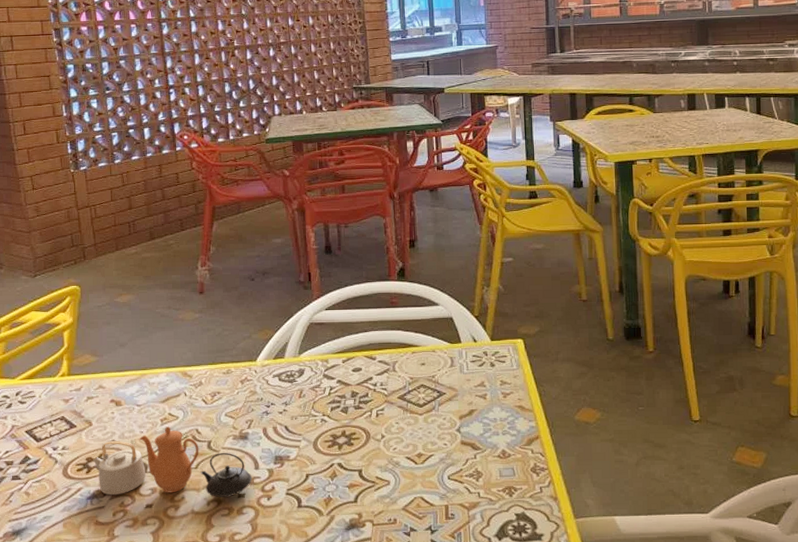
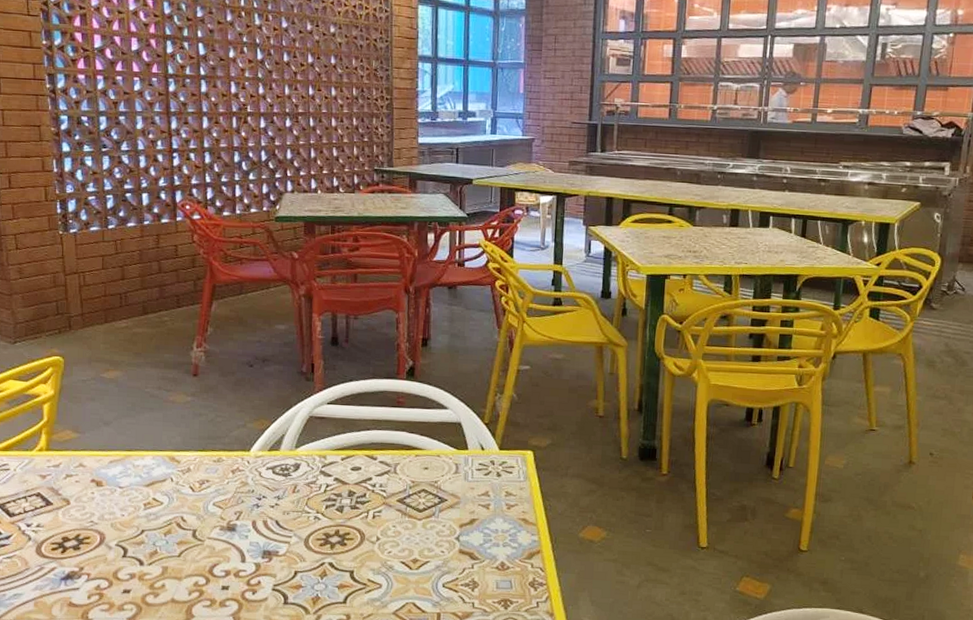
teapot: present [92,427,252,497] -> none [68,512,237,588]

